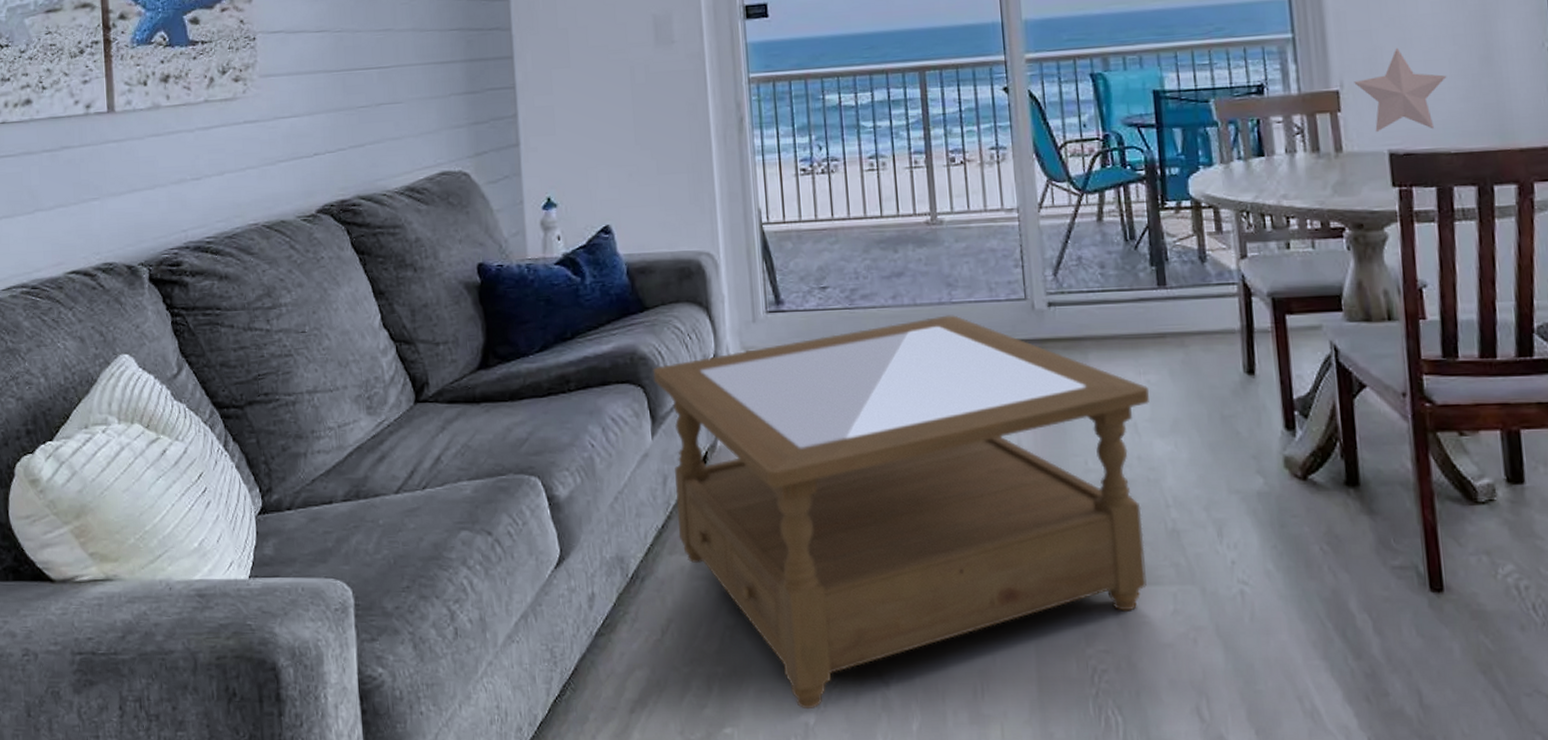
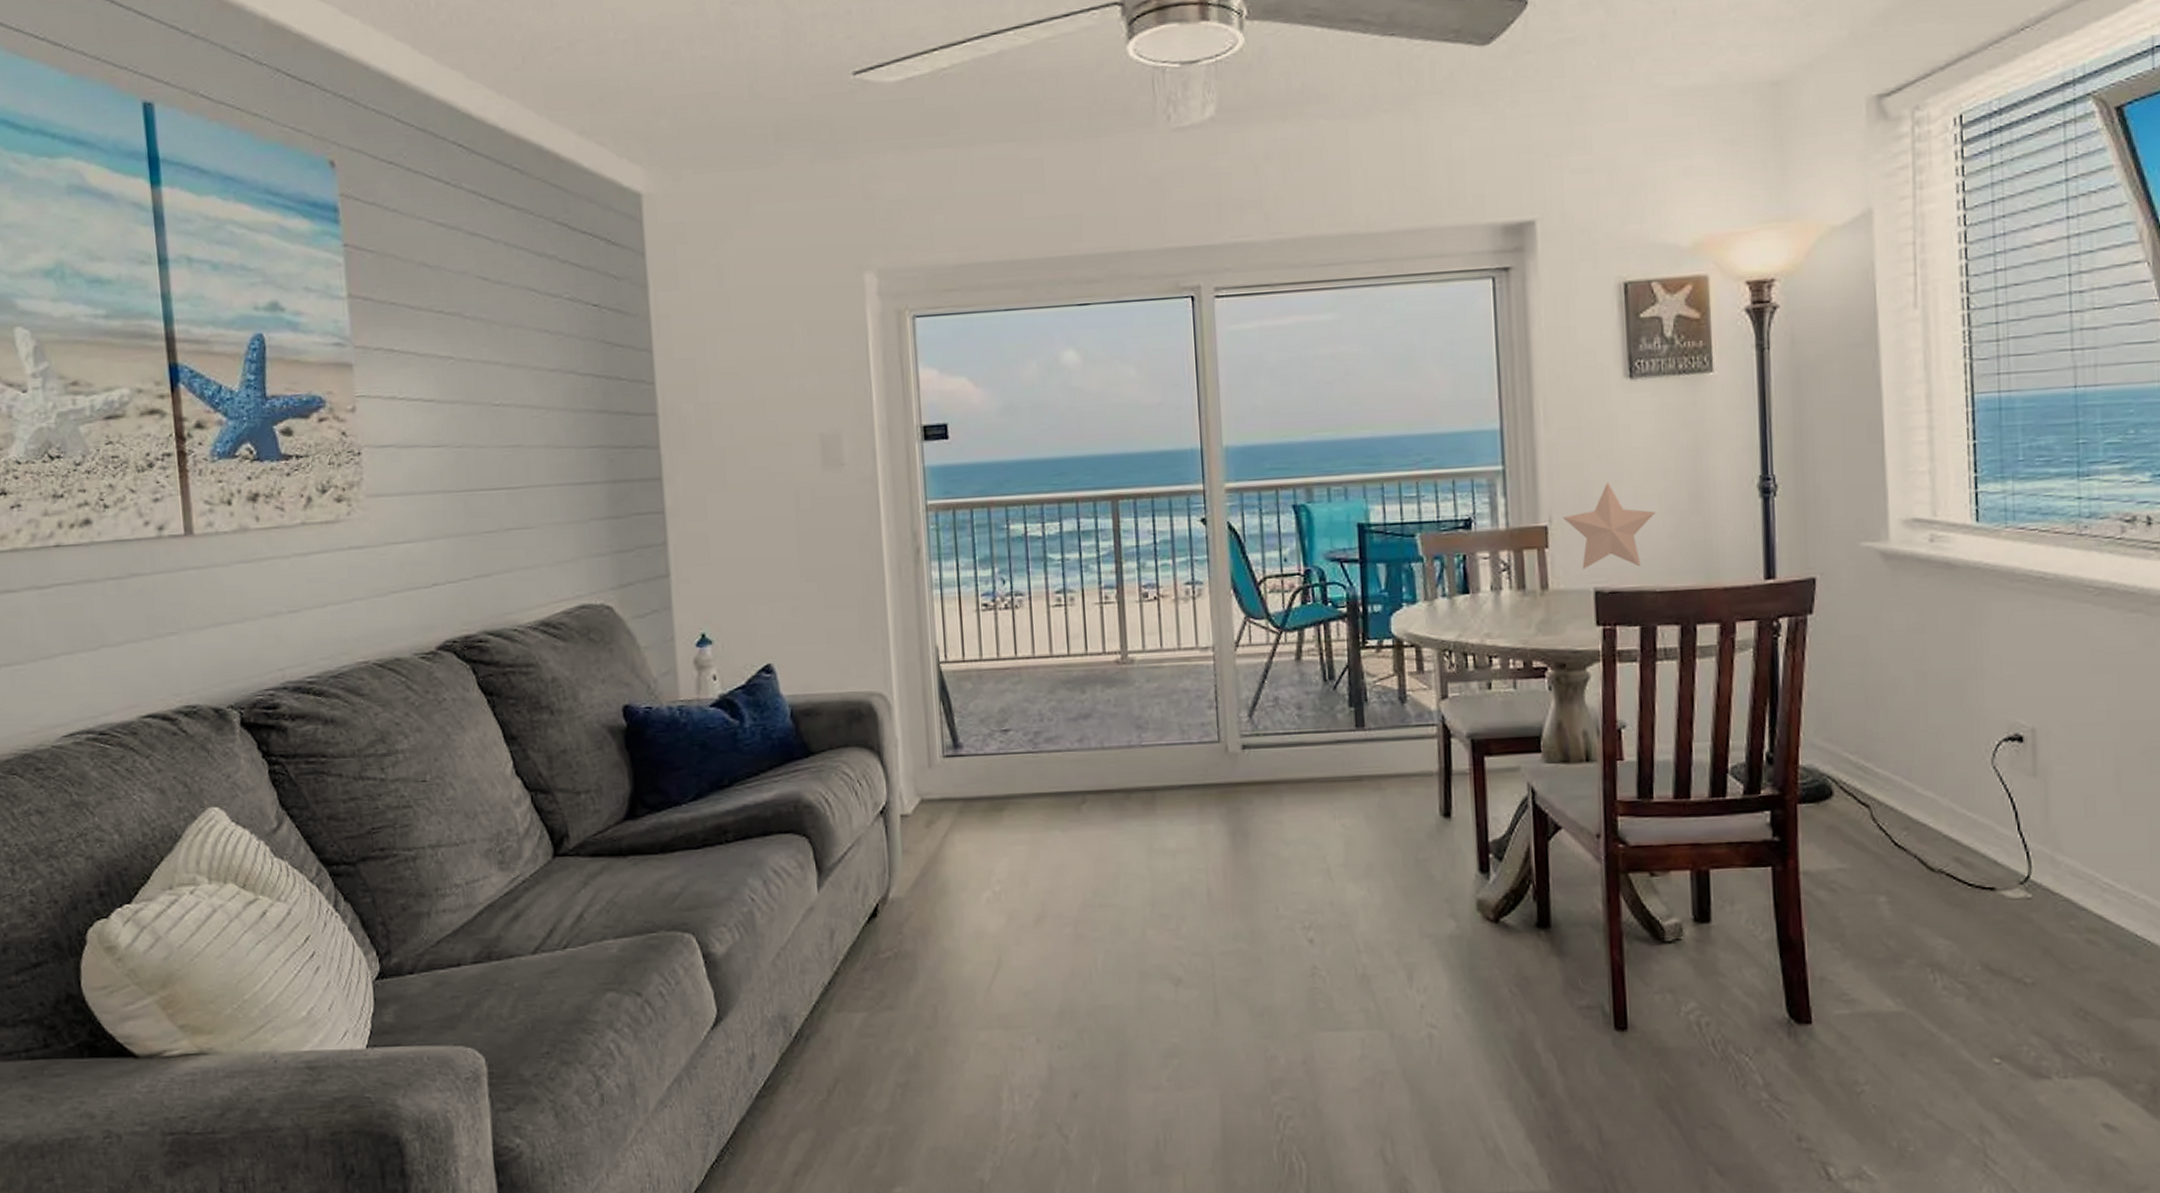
coffee table: present [652,315,1150,710] -> none [819,758,1344,1166]

